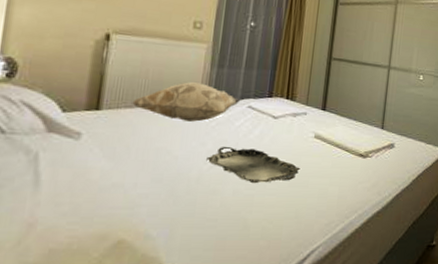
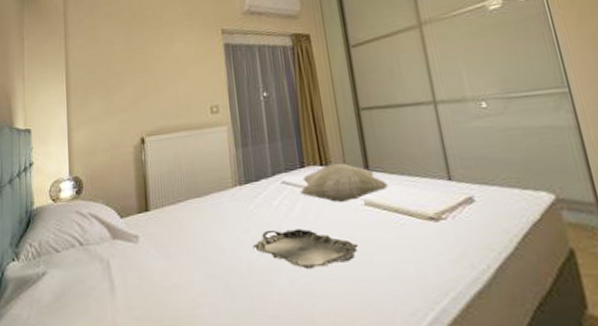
decorative pillow: present [132,81,241,122] -> none [174,166,273,209]
decorative pillow: none [262,99,337,132] -> present [300,163,389,202]

